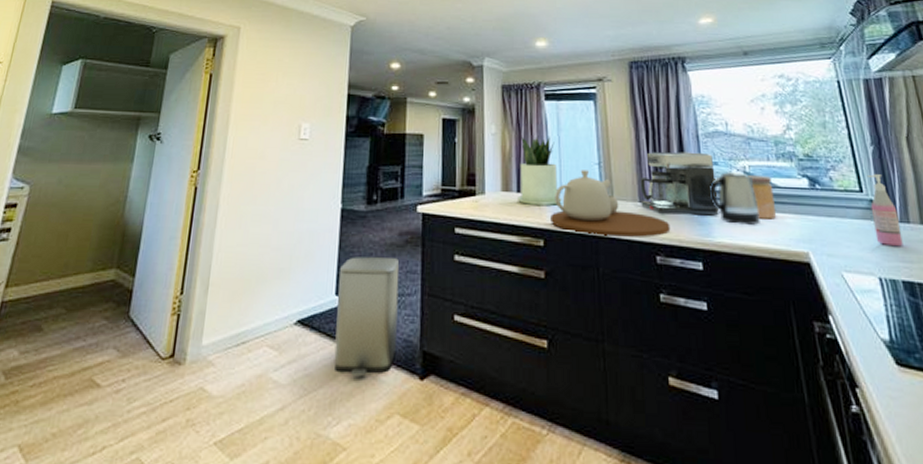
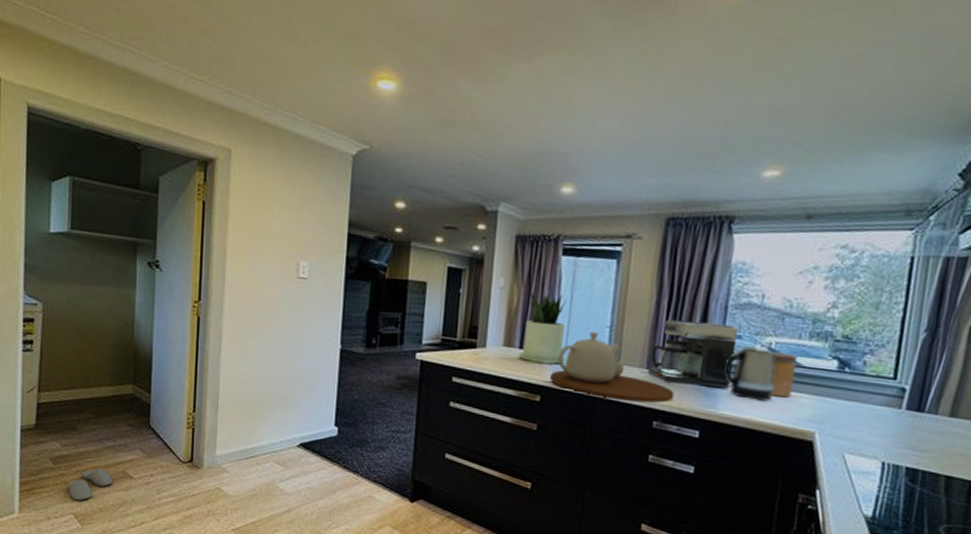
slippers: none [17,377,76,426] -> present [68,468,113,501]
pedal bin: present [334,256,400,377] -> none [333,394,396,494]
soap dispenser: present [867,174,903,247] -> none [893,362,929,436]

